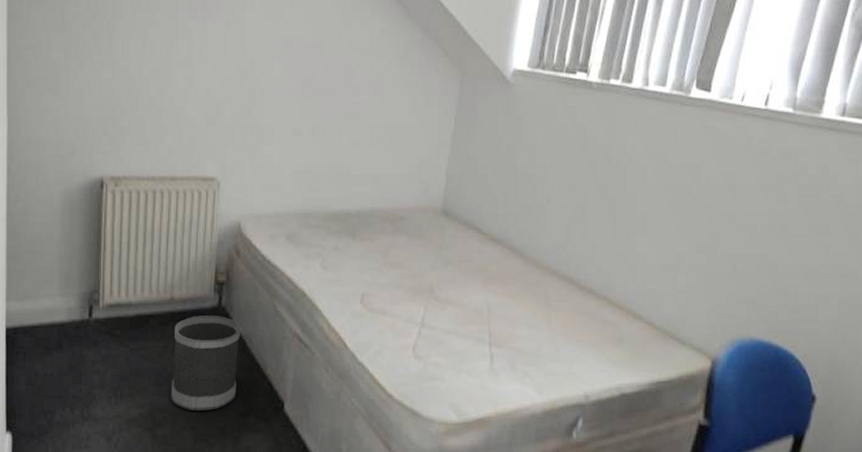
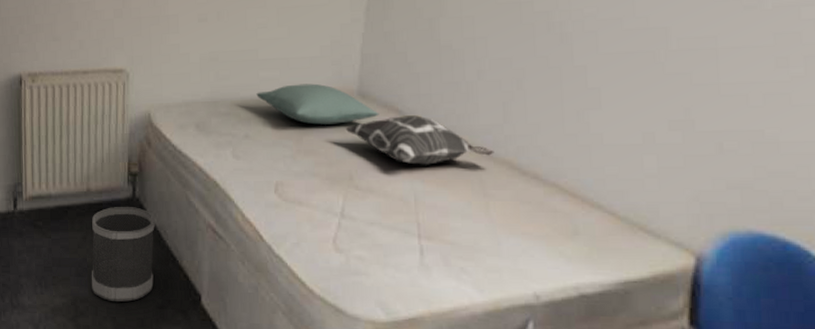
pillow: none [347,200,460,239] -> present [256,83,379,125]
decorative pillow: none [428,233,558,279] -> present [345,115,494,165]

